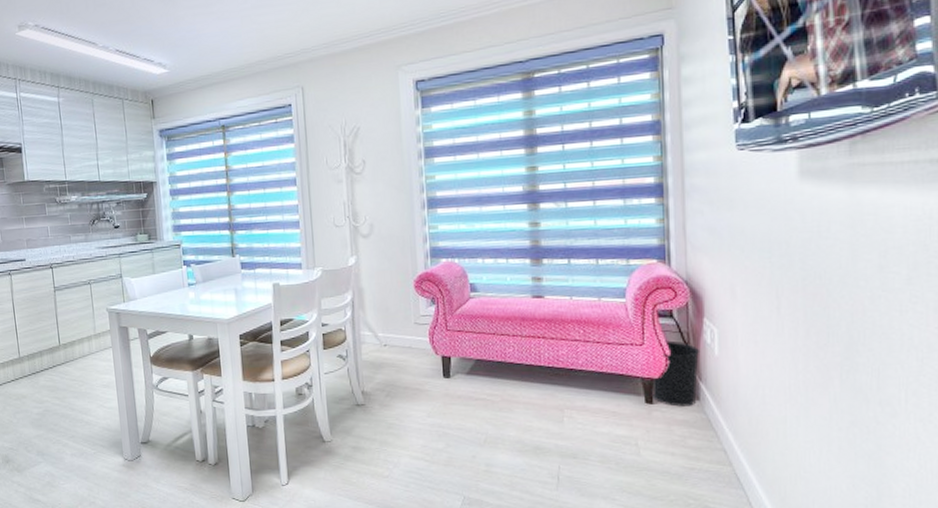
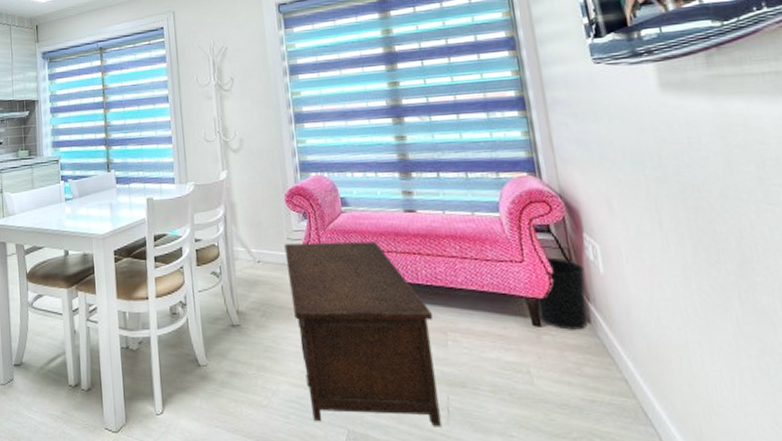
cabinet: none [411,326,551,493] -> present [284,241,442,427]

